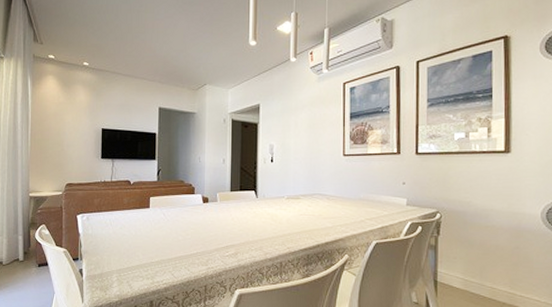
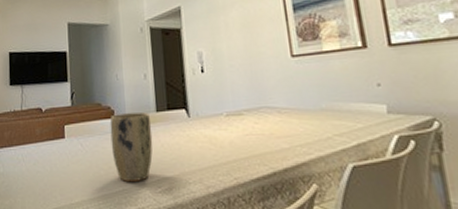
plant pot: none [190,191,226,247] -> present [110,112,153,182]

